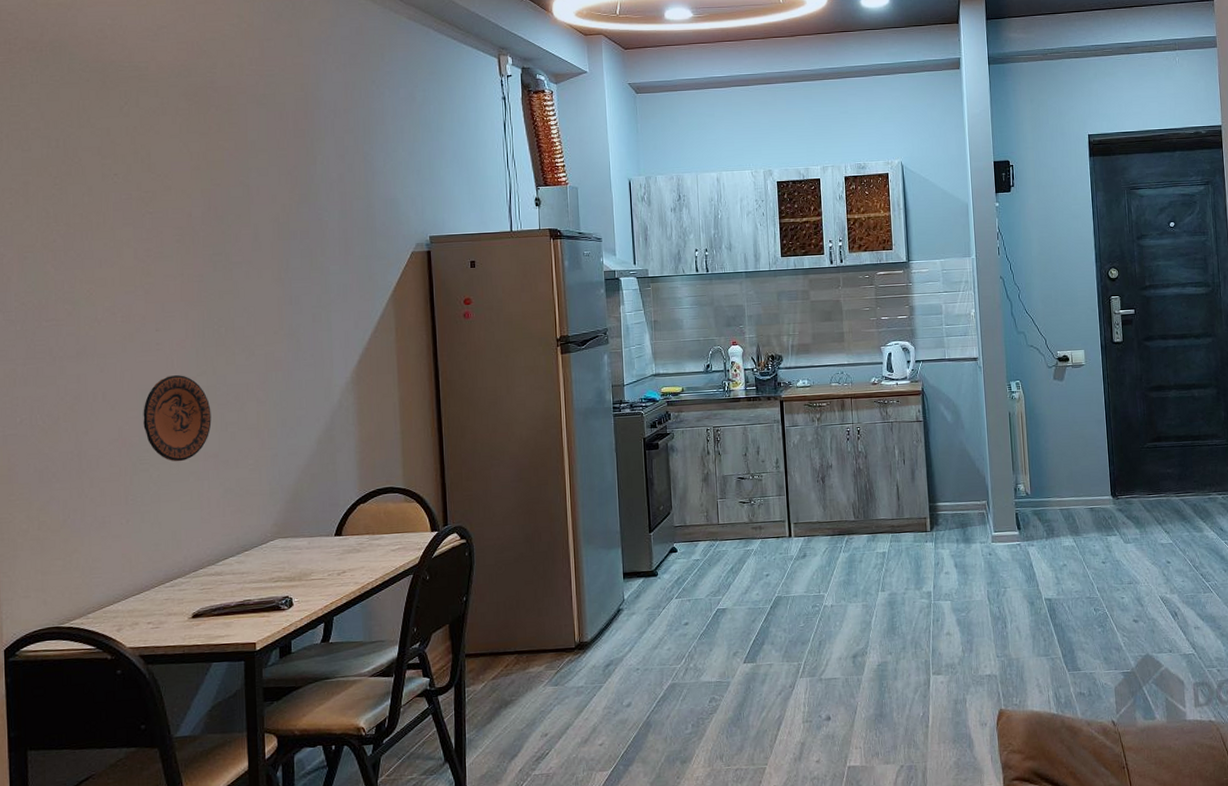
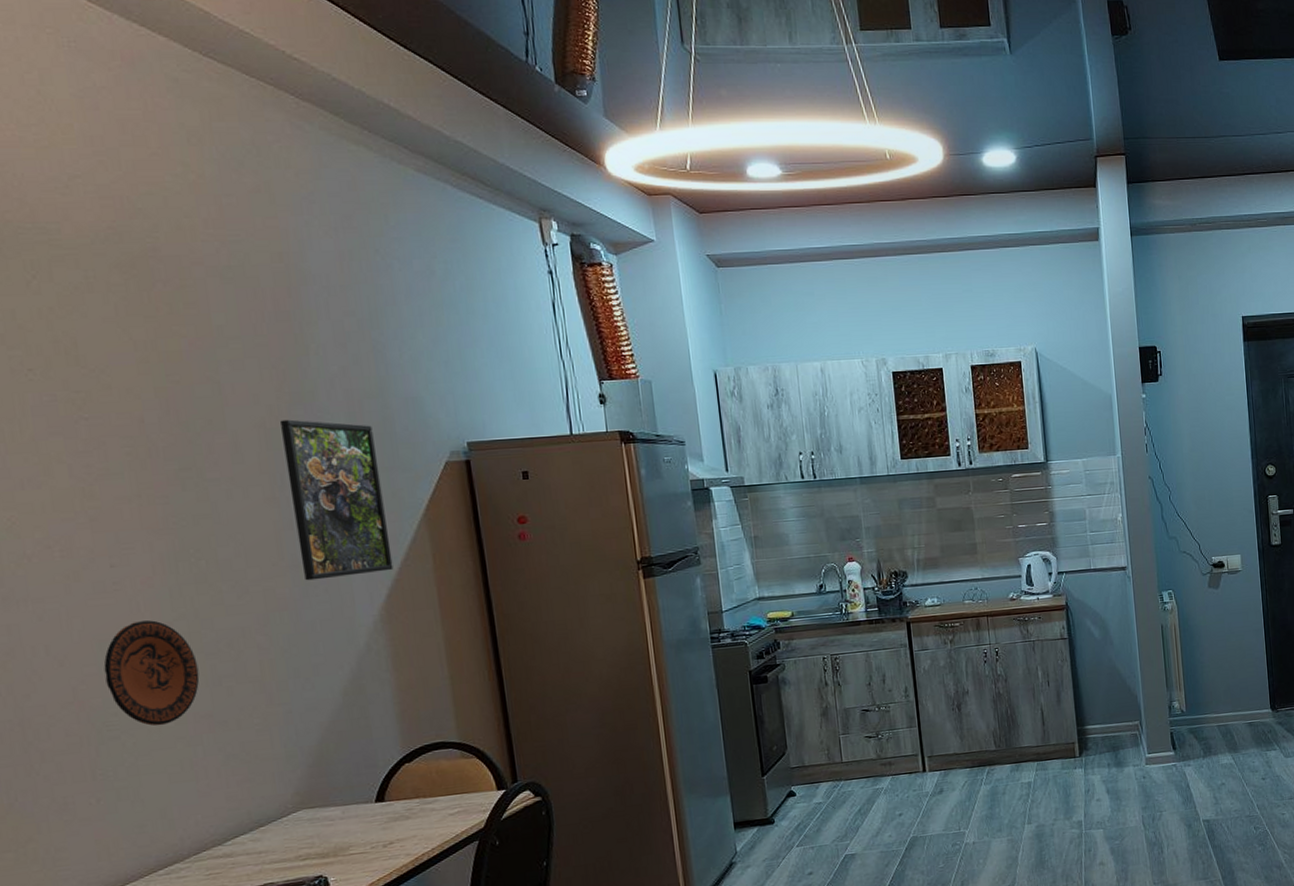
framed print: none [290,215,365,347] -> present [280,419,394,581]

